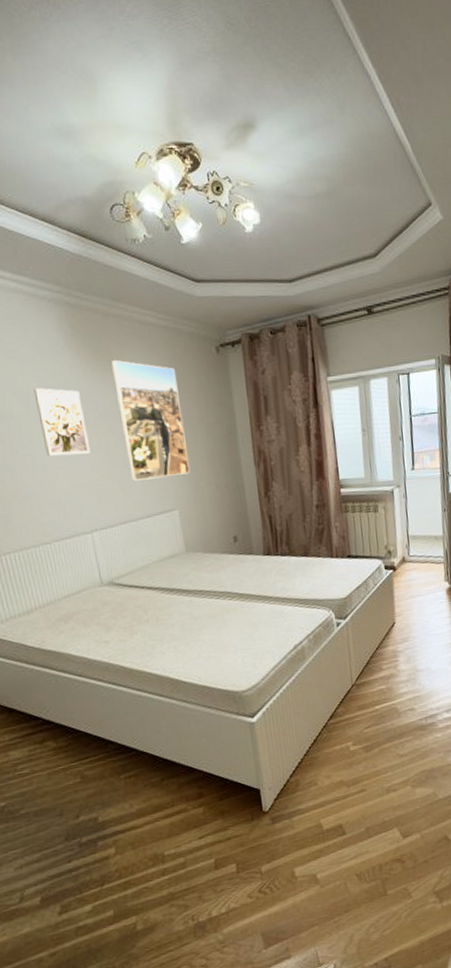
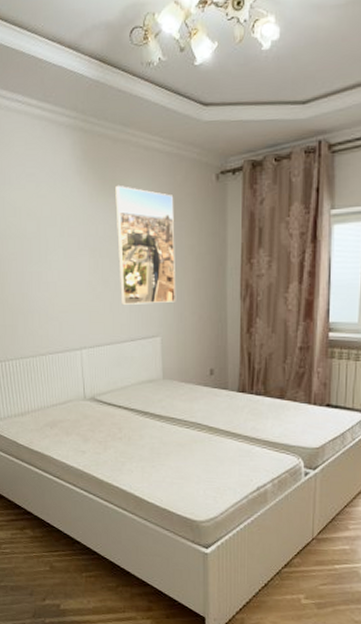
wall art: present [33,388,90,456] -> none [45,210,87,276]

